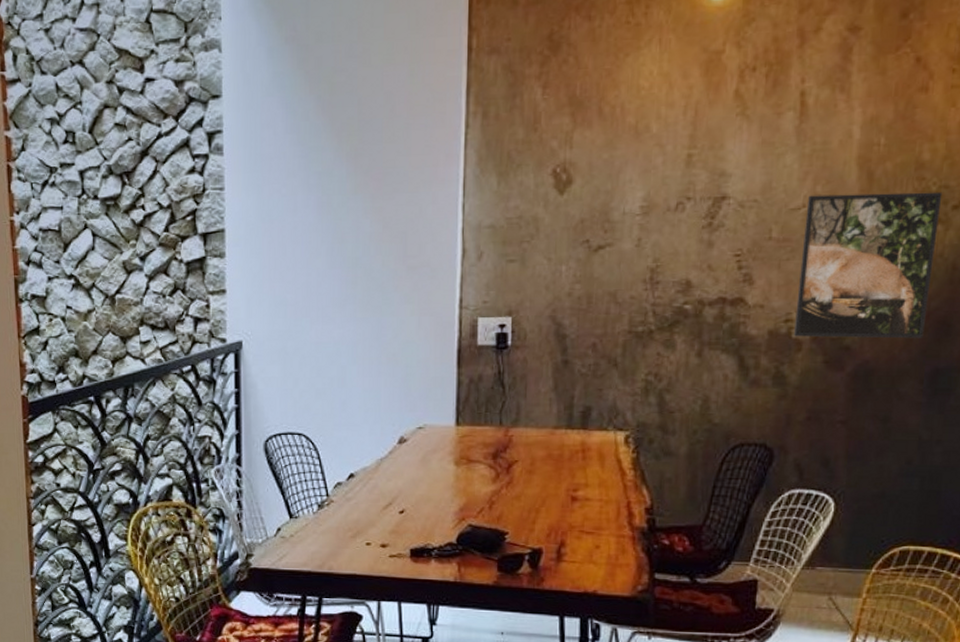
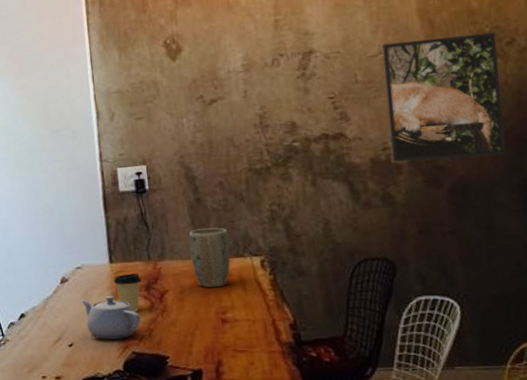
teapot: none [419,462,483,510] -> present [81,296,141,340]
coffee cup: none [457,439,489,482] -> present [113,273,141,312]
plant pot: none [547,395,594,462] -> present [189,227,230,288]

